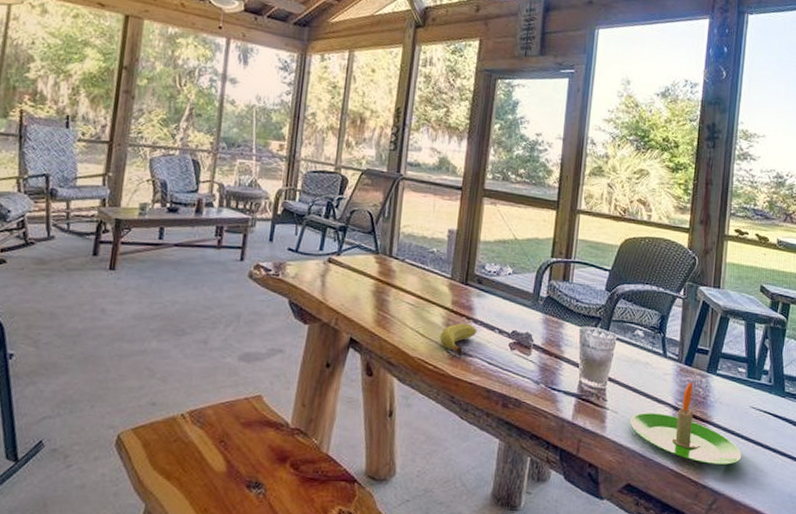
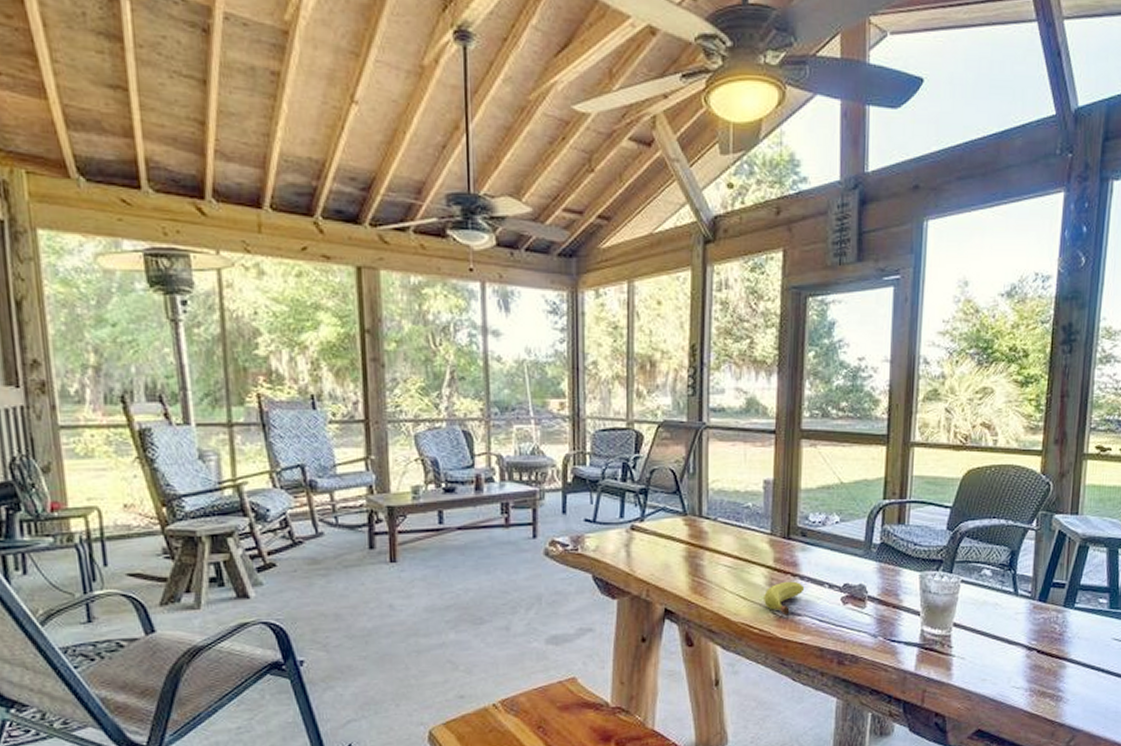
candle: present [629,381,742,466] -> none [978,618,1103,702]

